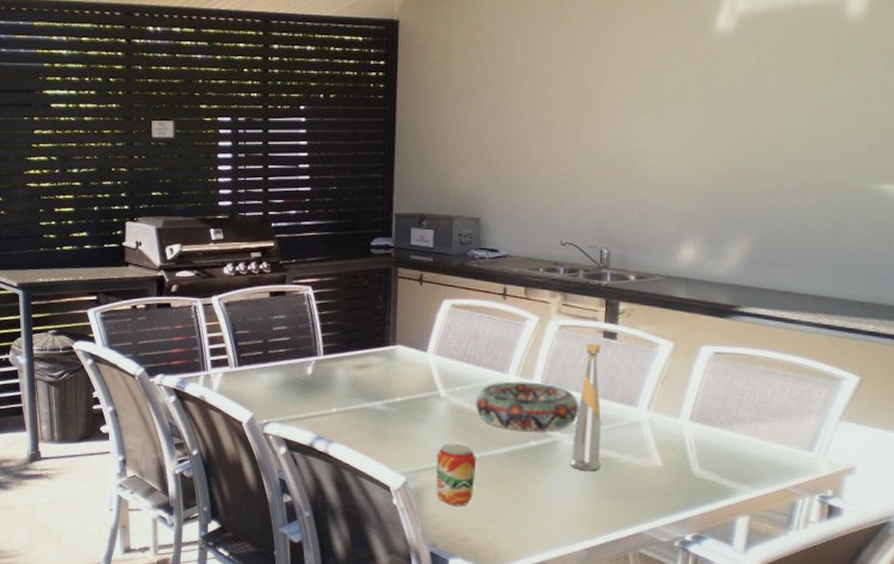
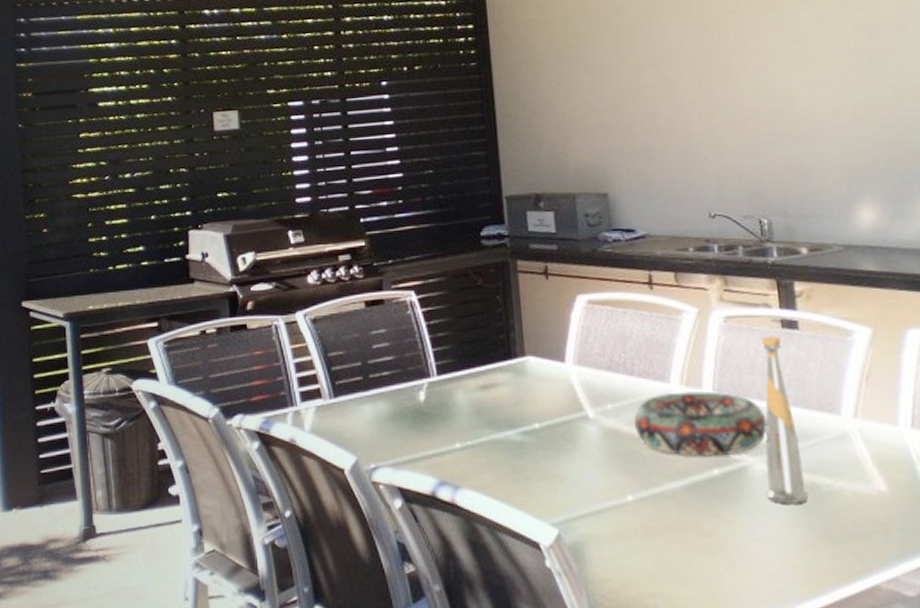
beverage can: present [436,443,476,506] -> none [593,479,648,564]

